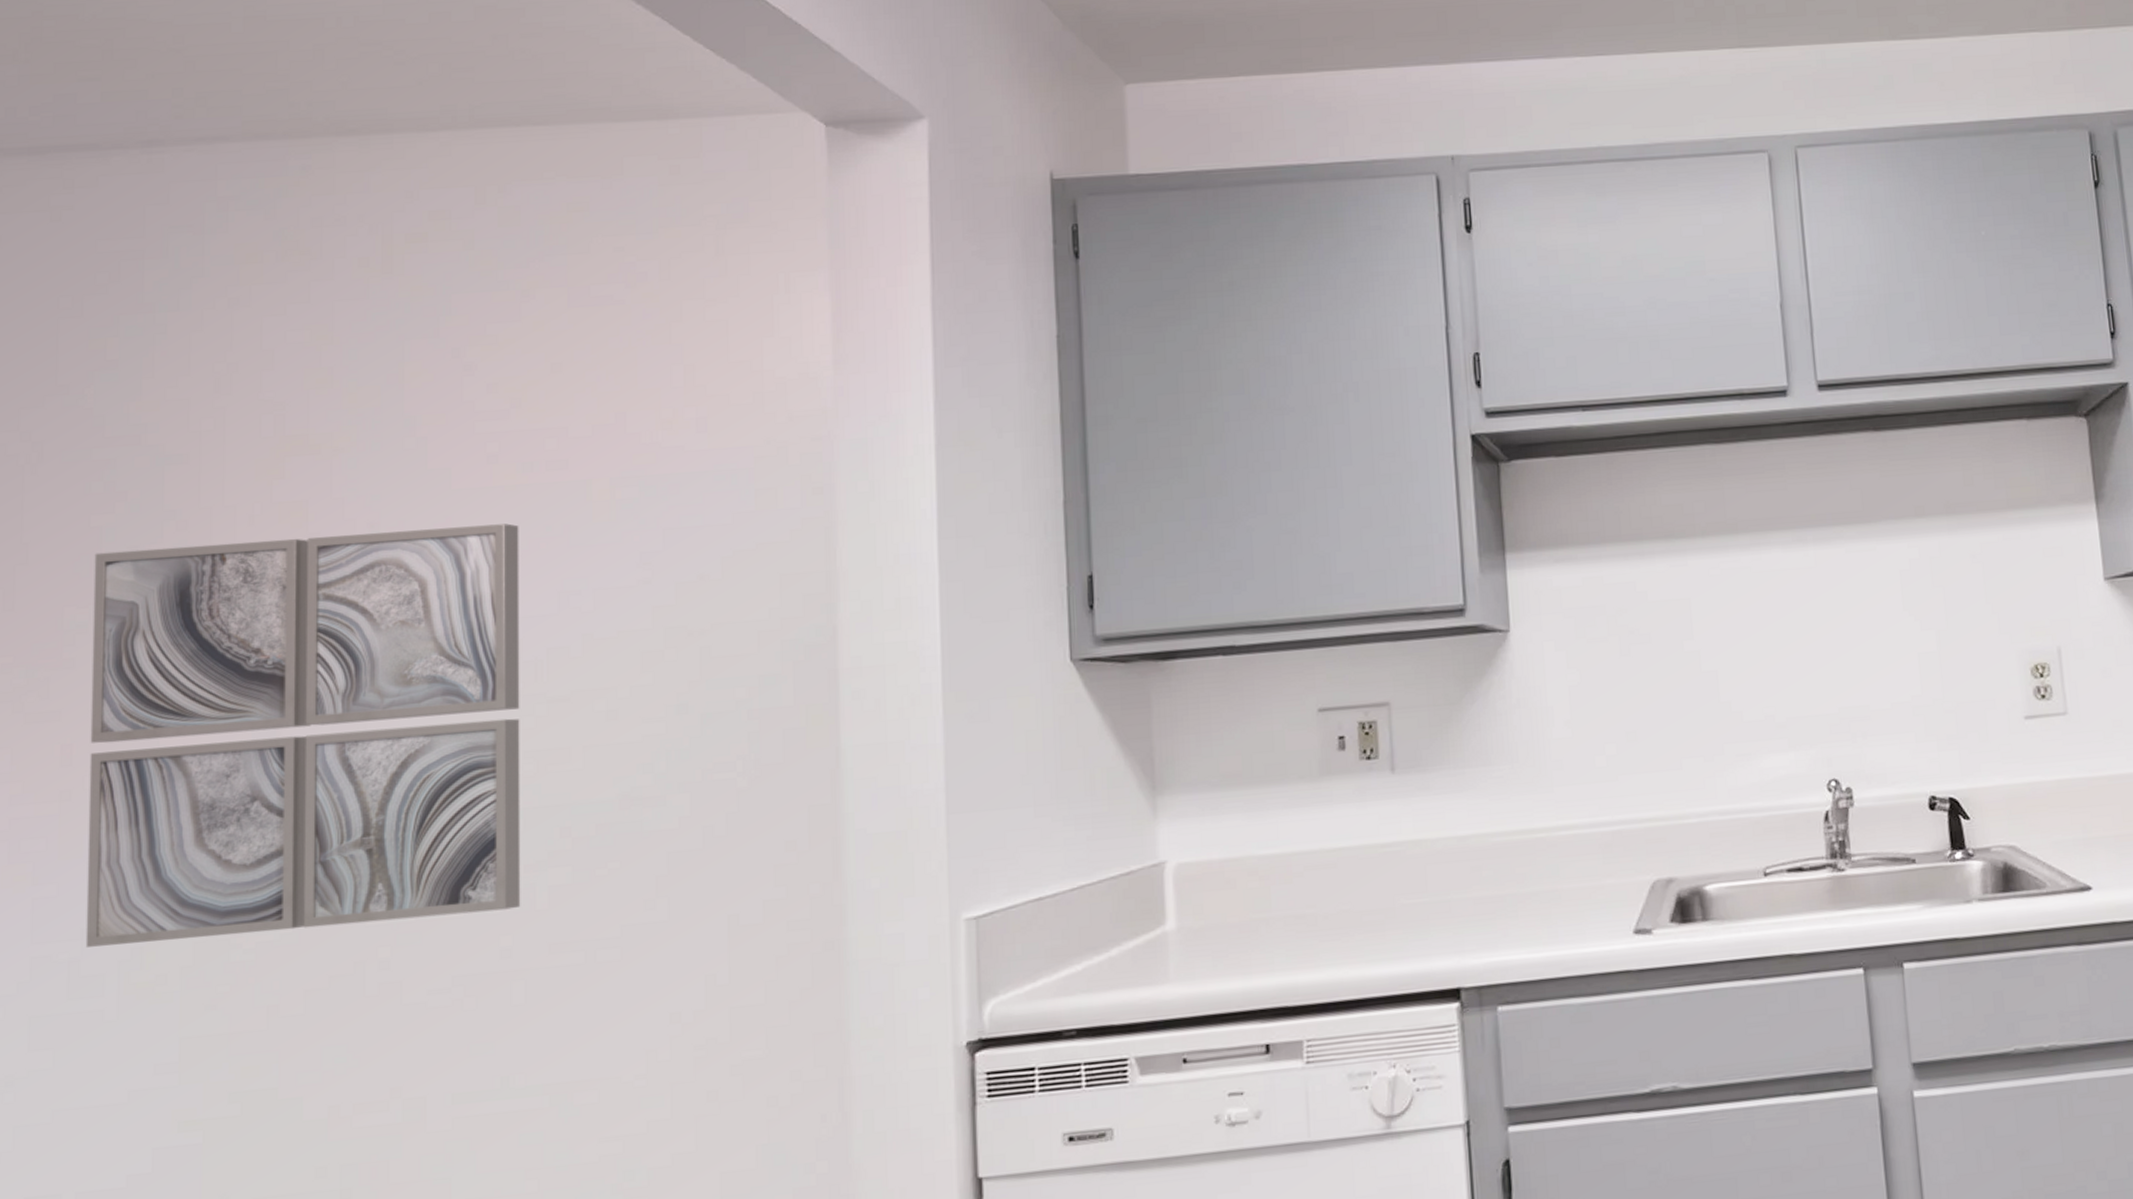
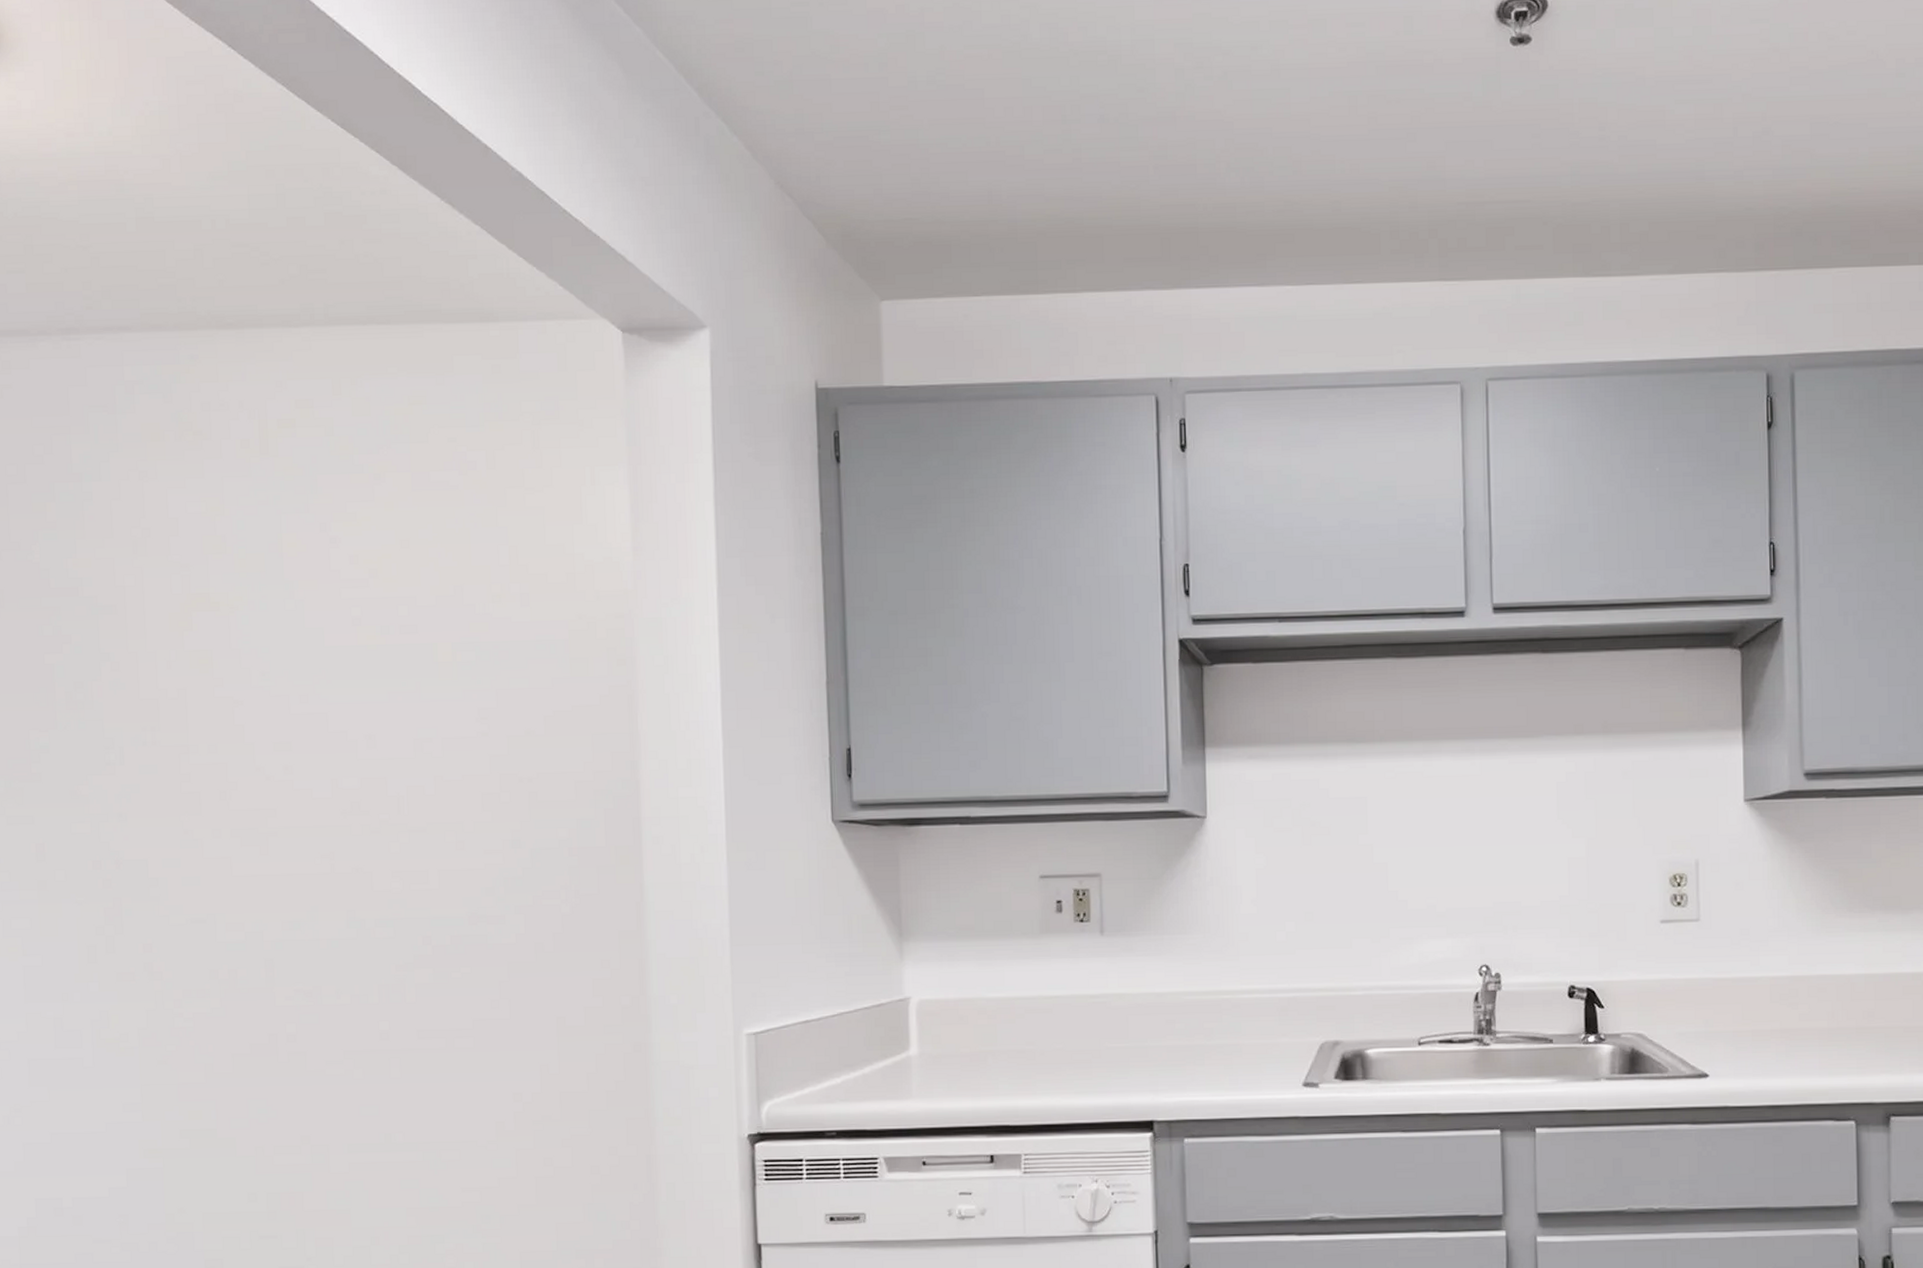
wall art: present [85,523,521,947] -> none [49,678,394,1008]

